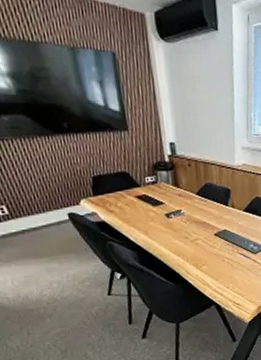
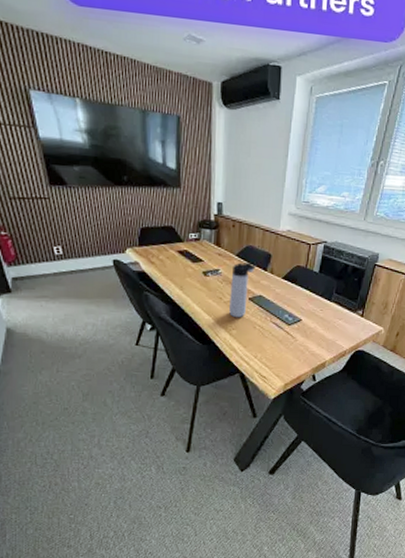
thermos bottle: none [194,198,218,255] -> present [229,261,257,318]

